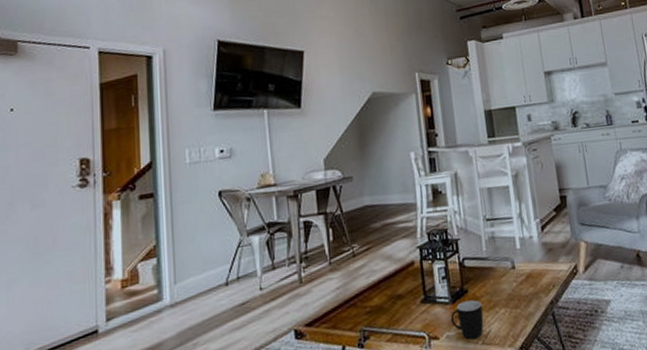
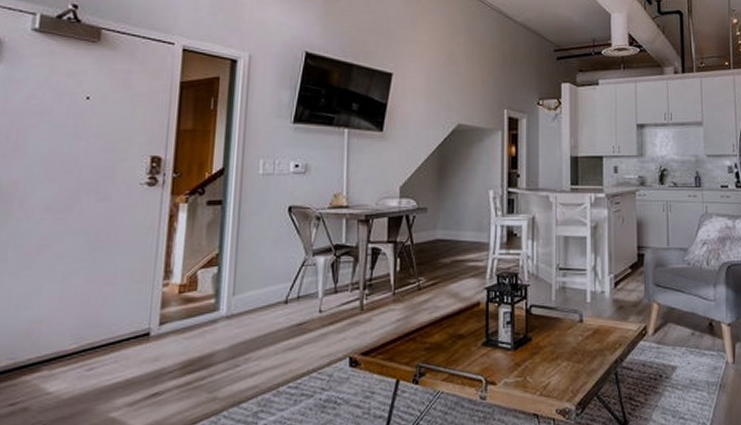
mug: present [450,300,484,340] -> none [510,349,544,389]

